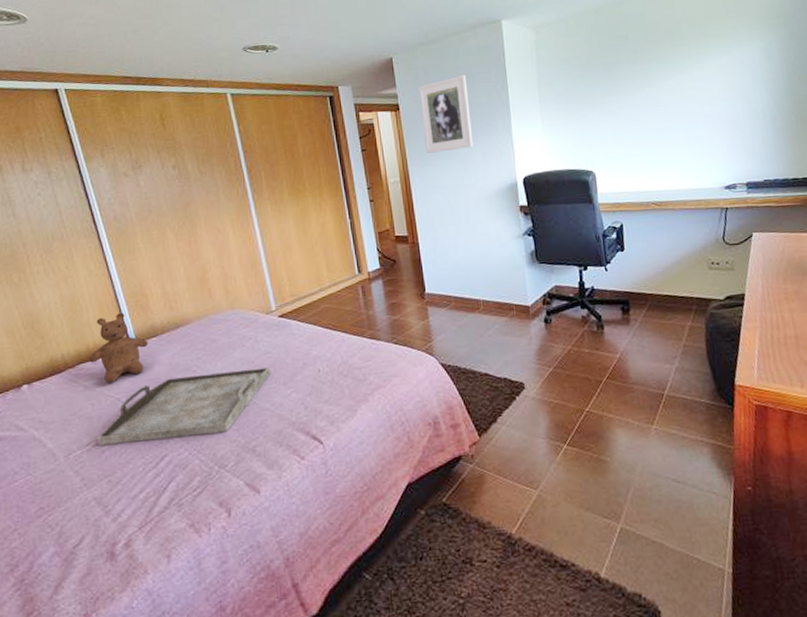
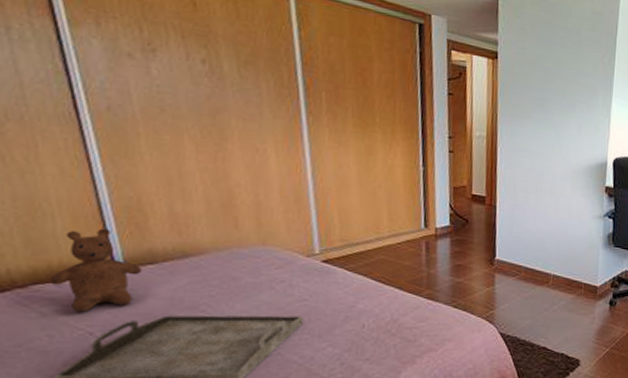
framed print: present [418,74,474,153] -> none [519,37,574,117]

